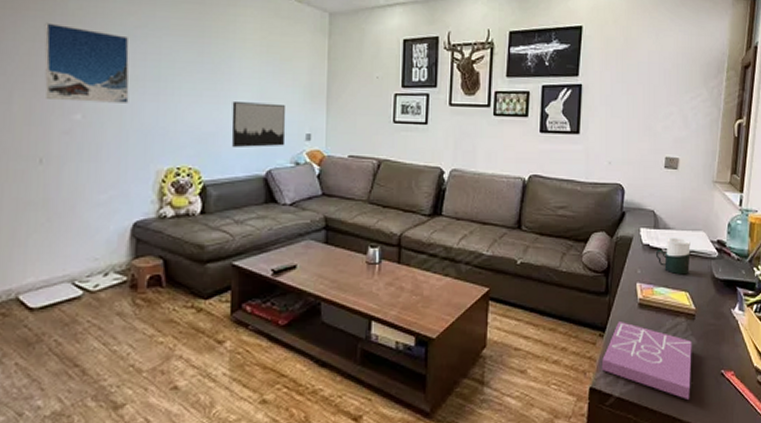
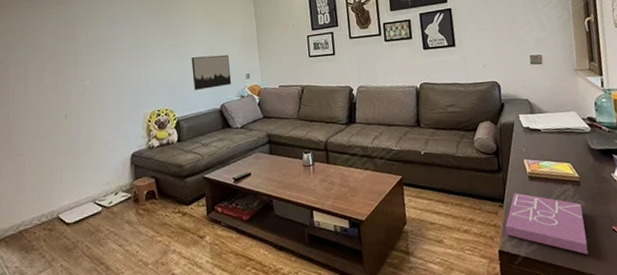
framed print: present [44,22,129,103] -> none [60,20,120,73]
cup: present [656,238,691,275] -> none [536,119,568,150]

